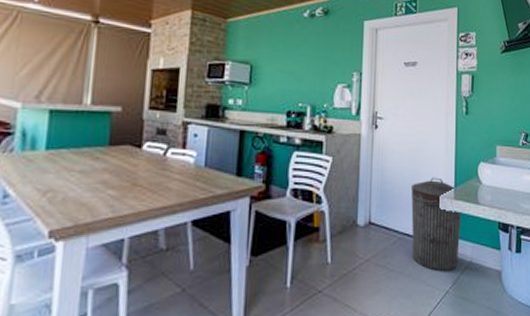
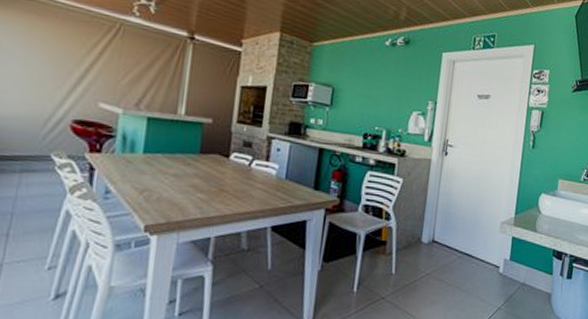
trash can: present [410,177,462,272] -> none [470,204,519,291]

